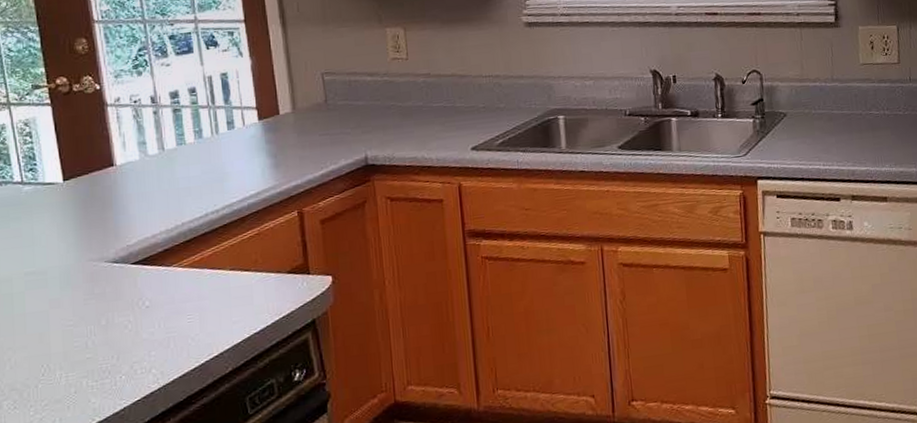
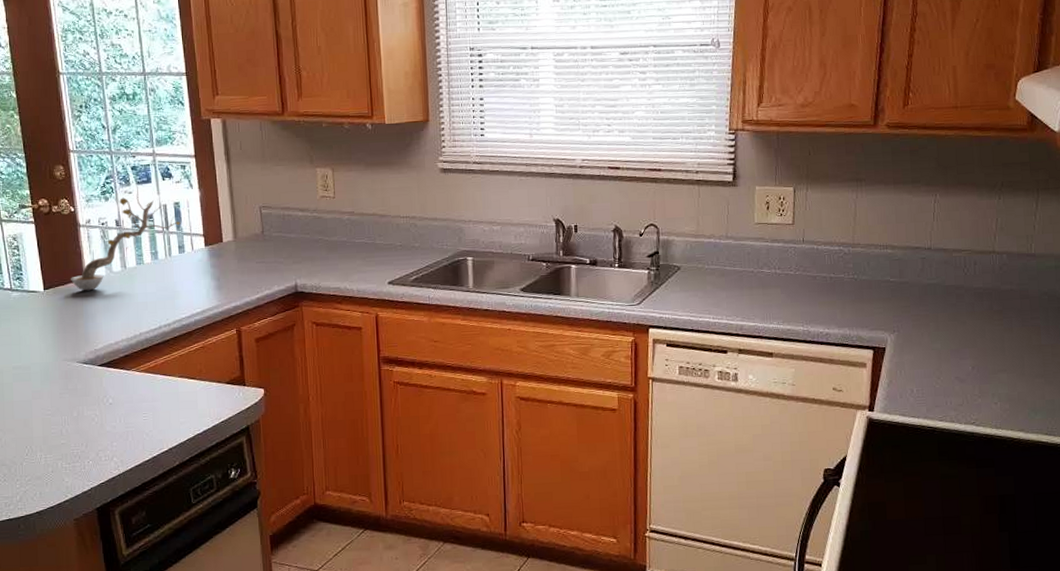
plant: none [95,54,229,179] -> present [70,183,181,291]

